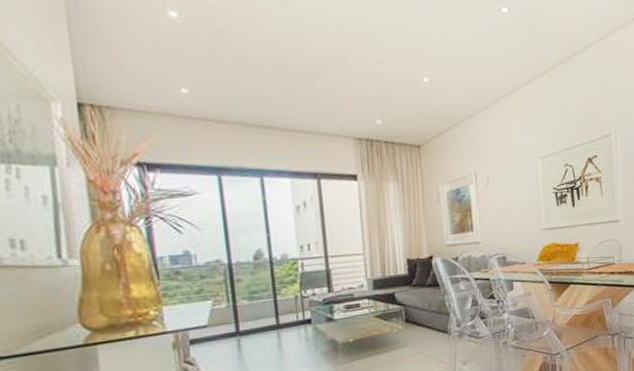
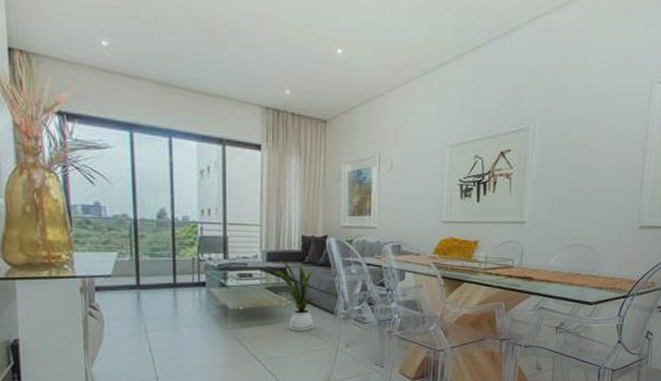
house plant: none [383,286,431,357] -> present [275,260,319,332]

